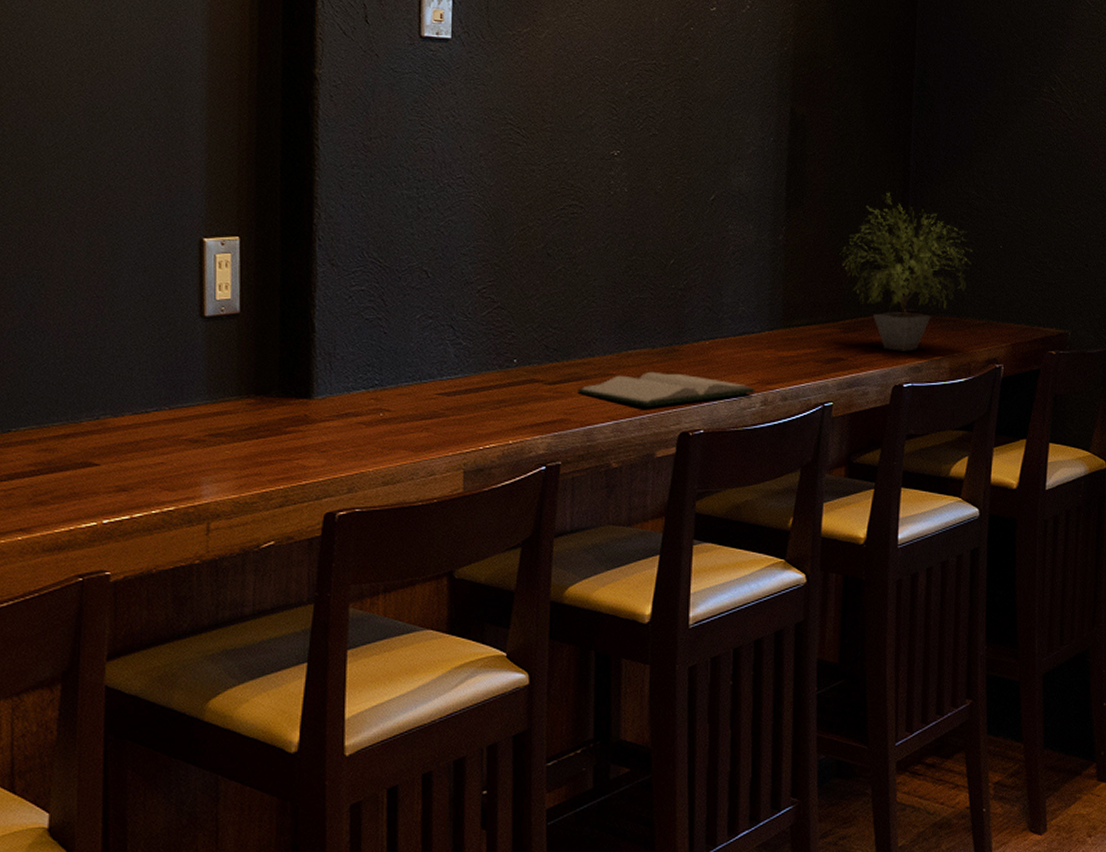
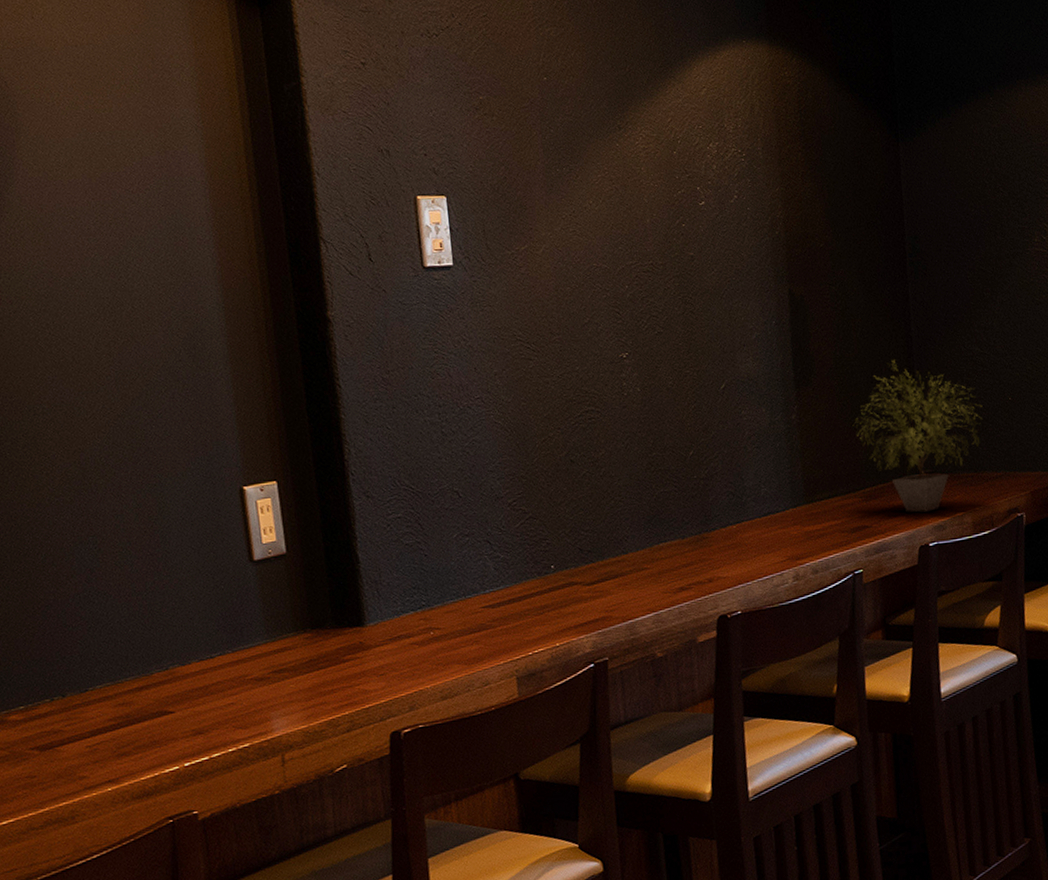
hardback book: present [578,371,755,408] -> none [615,559,786,596]

